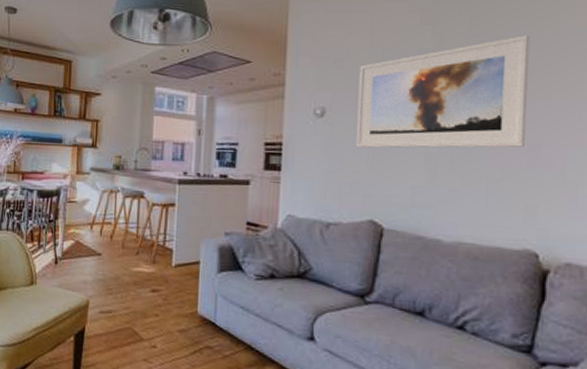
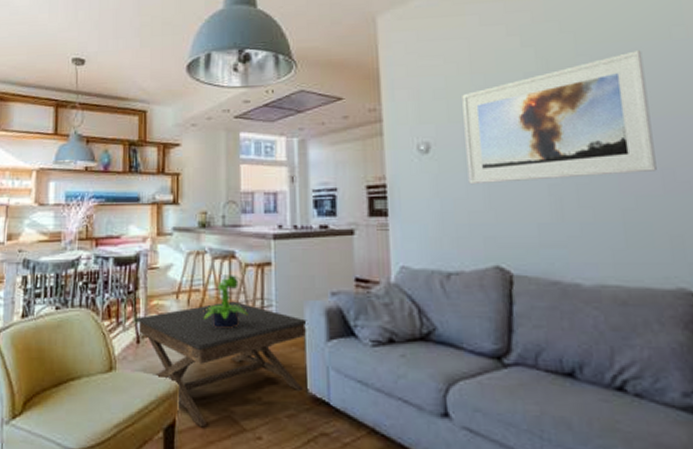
coffee table: none [55,234,203,335] -> present [136,301,309,428]
potted plant: none [113,211,152,258] -> present [203,275,248,330]

